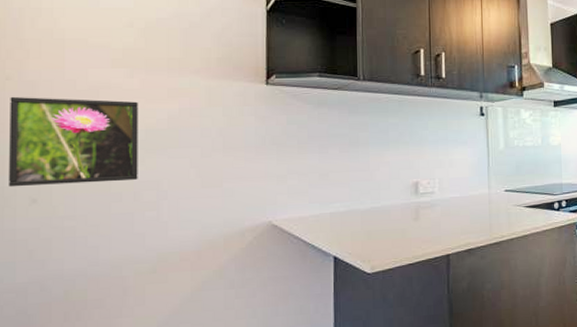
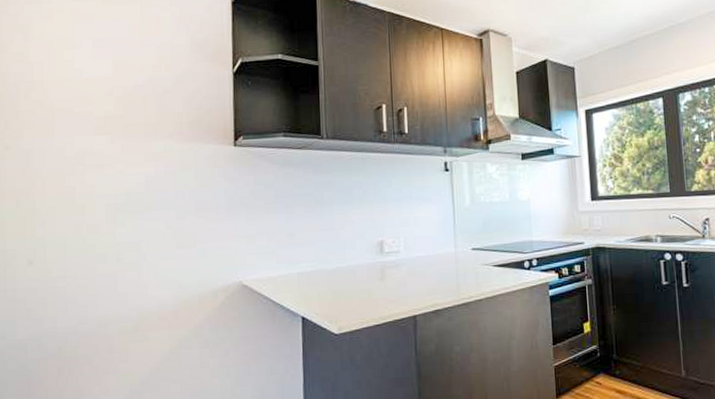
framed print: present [8,96,138,187] -> none [8,165,120,250]

